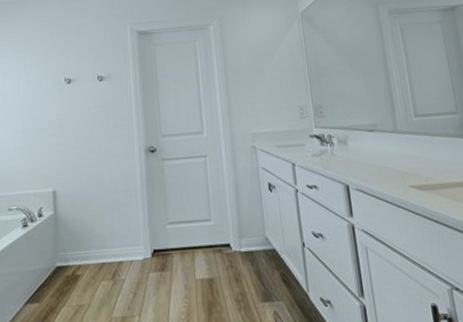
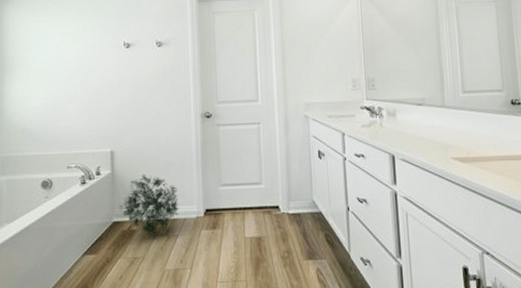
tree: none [62,213,126,282] -> present [119,173,179,237]

